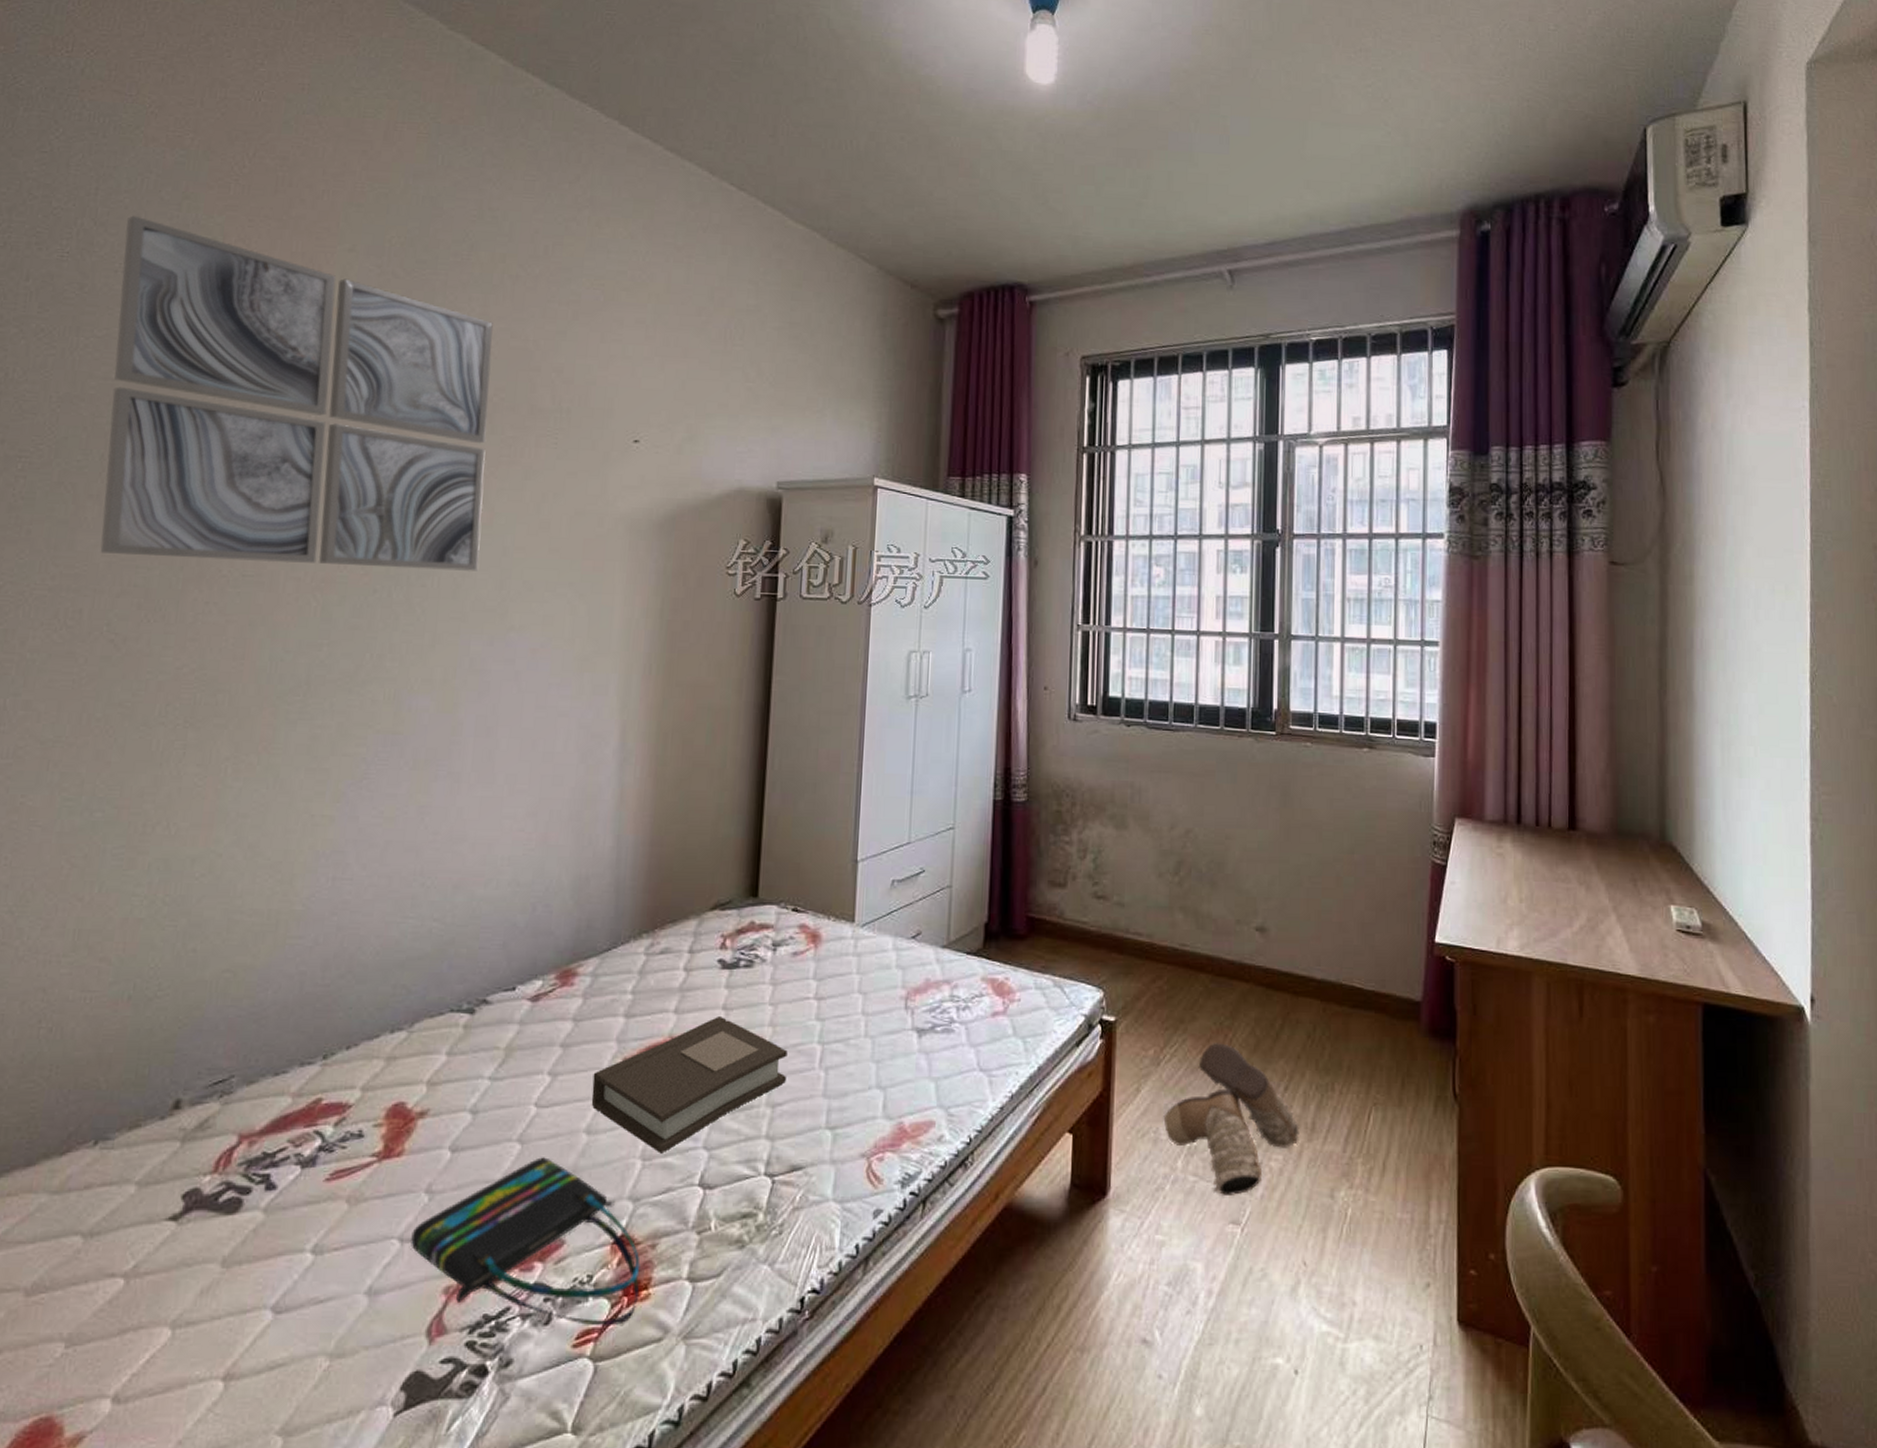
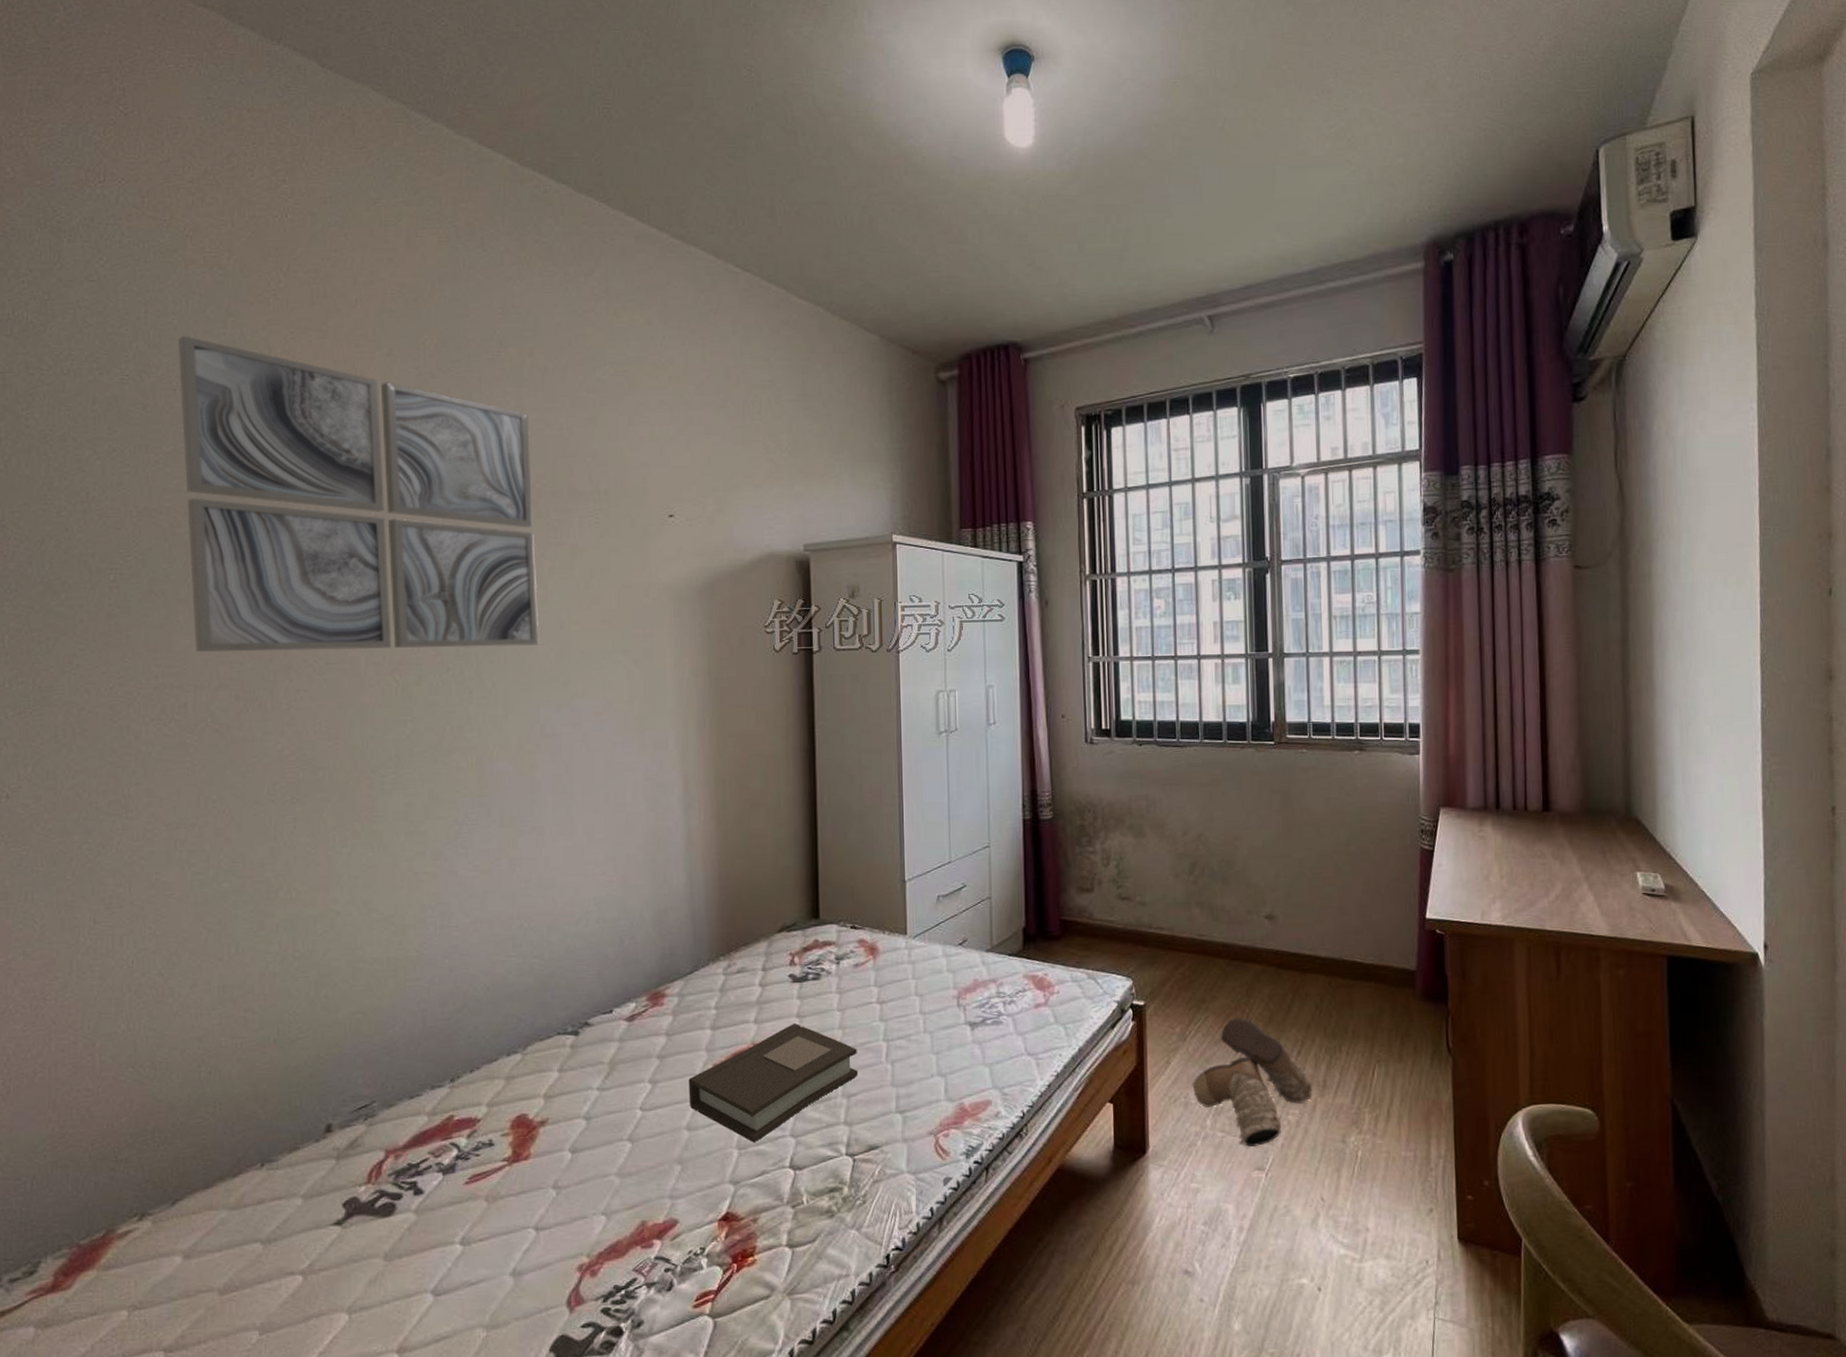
tote bag: present [411,1157,640,1326] -> none [545,1152,746,1289]

